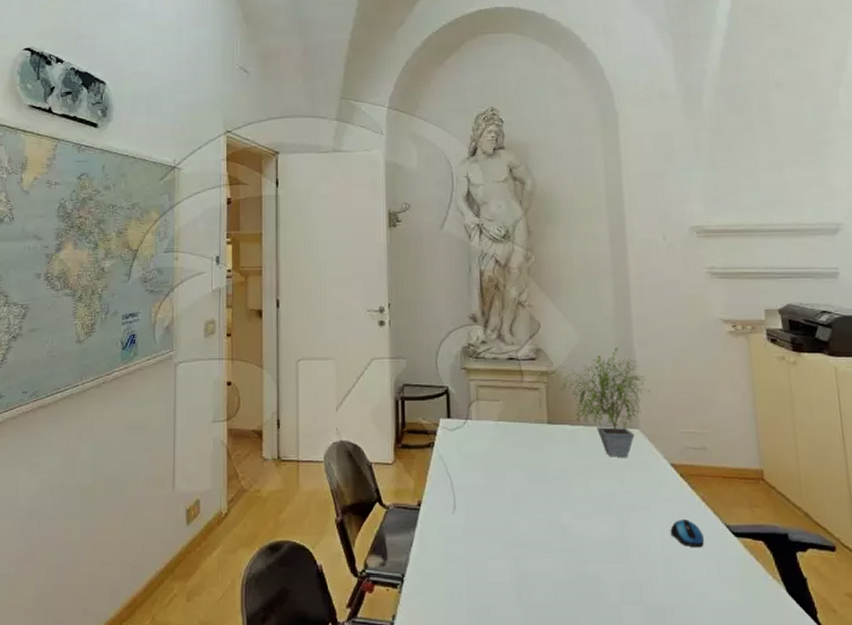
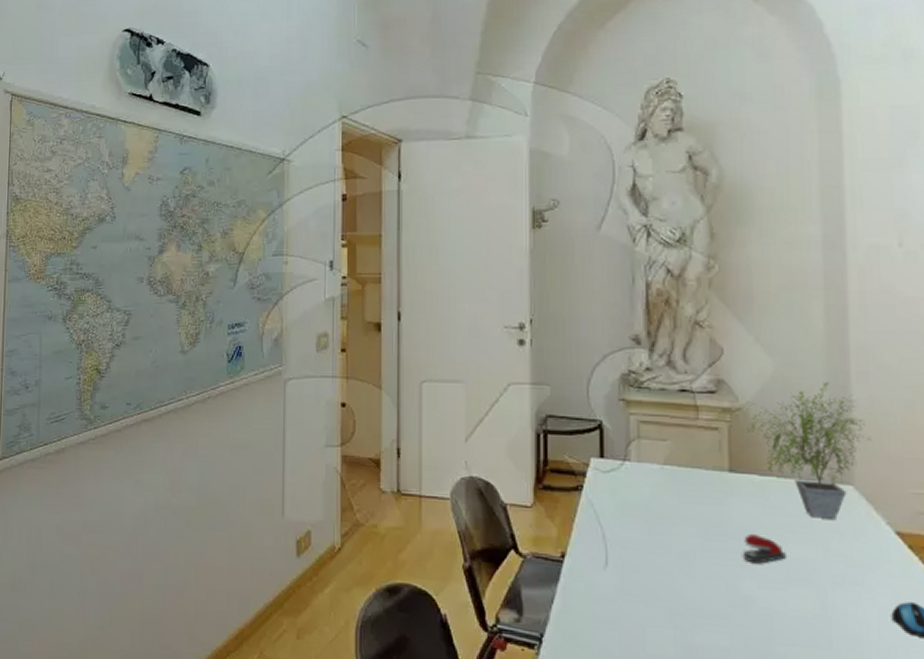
stapler: none [561,474,592,498] -> present [744,534,786,564]

